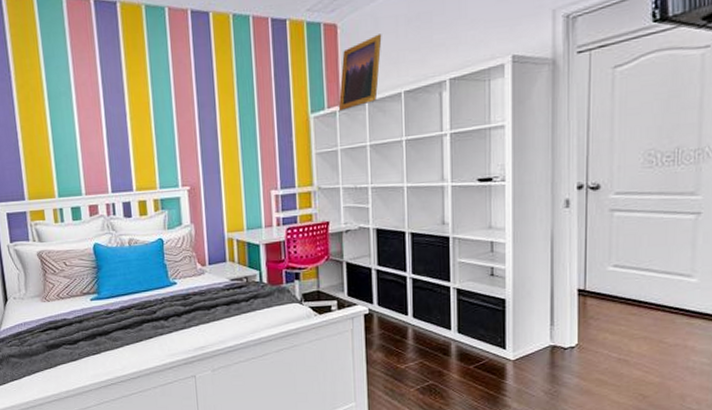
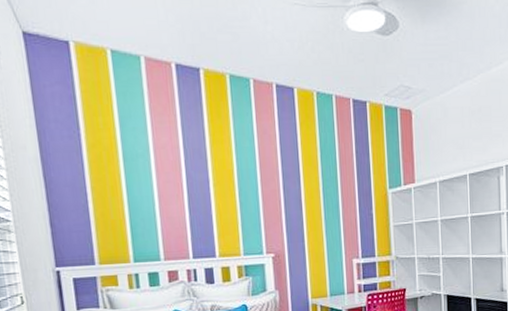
picture frame: present [338,34,382,112] -> none [413,122,450,189]

